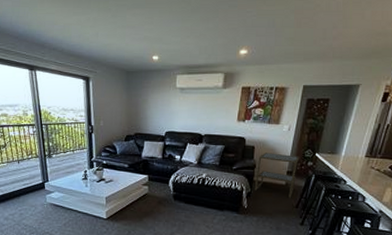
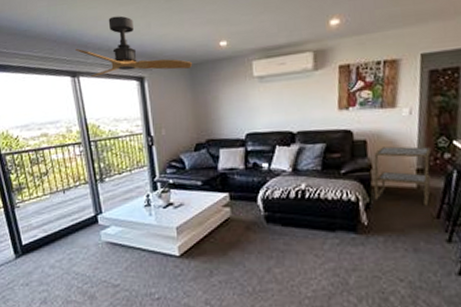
ceiling fan: none [34,23,129,74] -> present [76,16,192,77]

